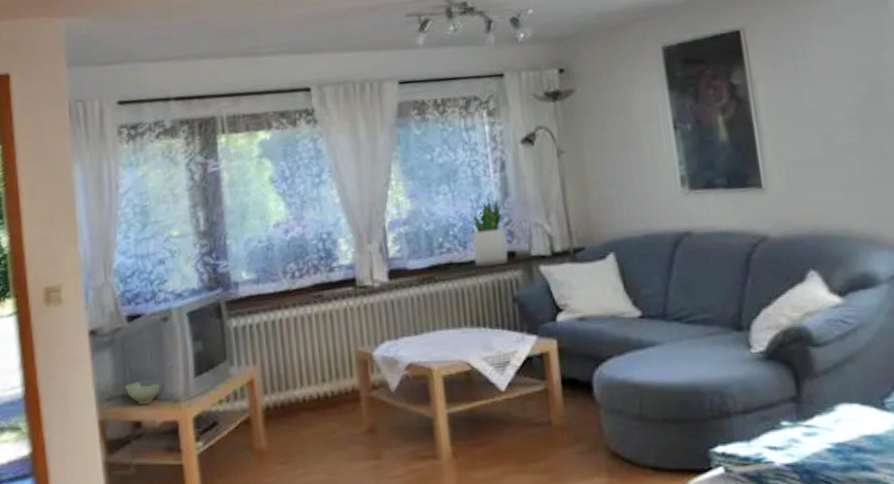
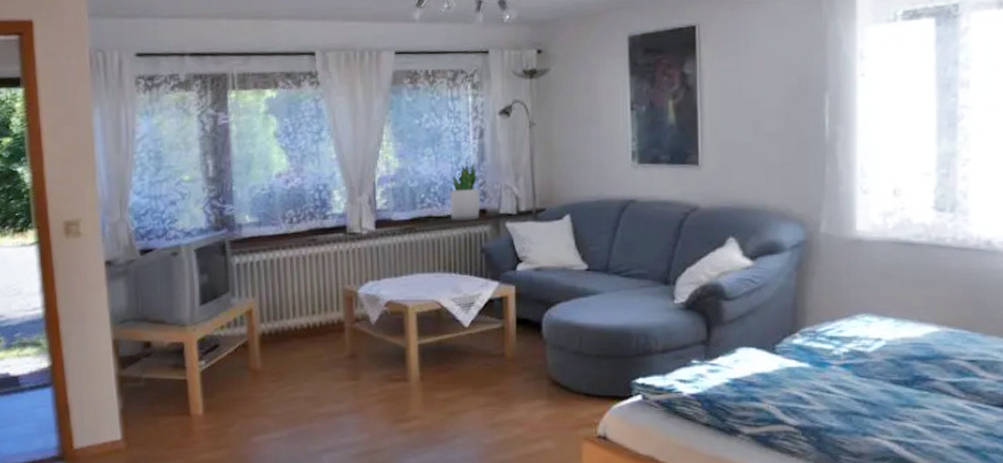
bowl: present [125,380,163,405] -> none [137,306,171,328]

